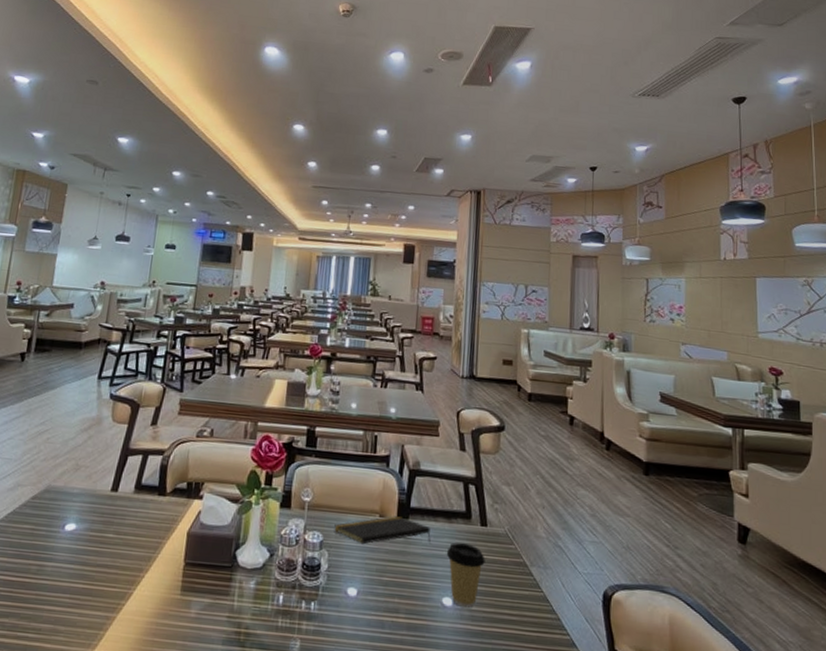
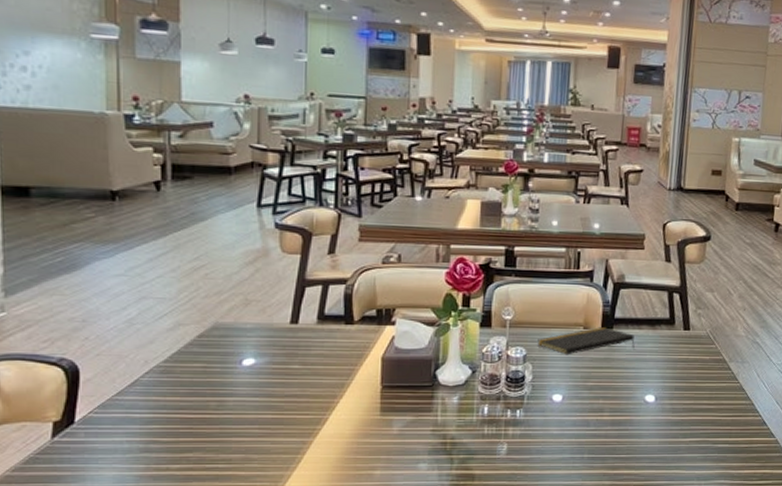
coffee cup: present [446,542,485,609] -> none [649,347,687,403]

